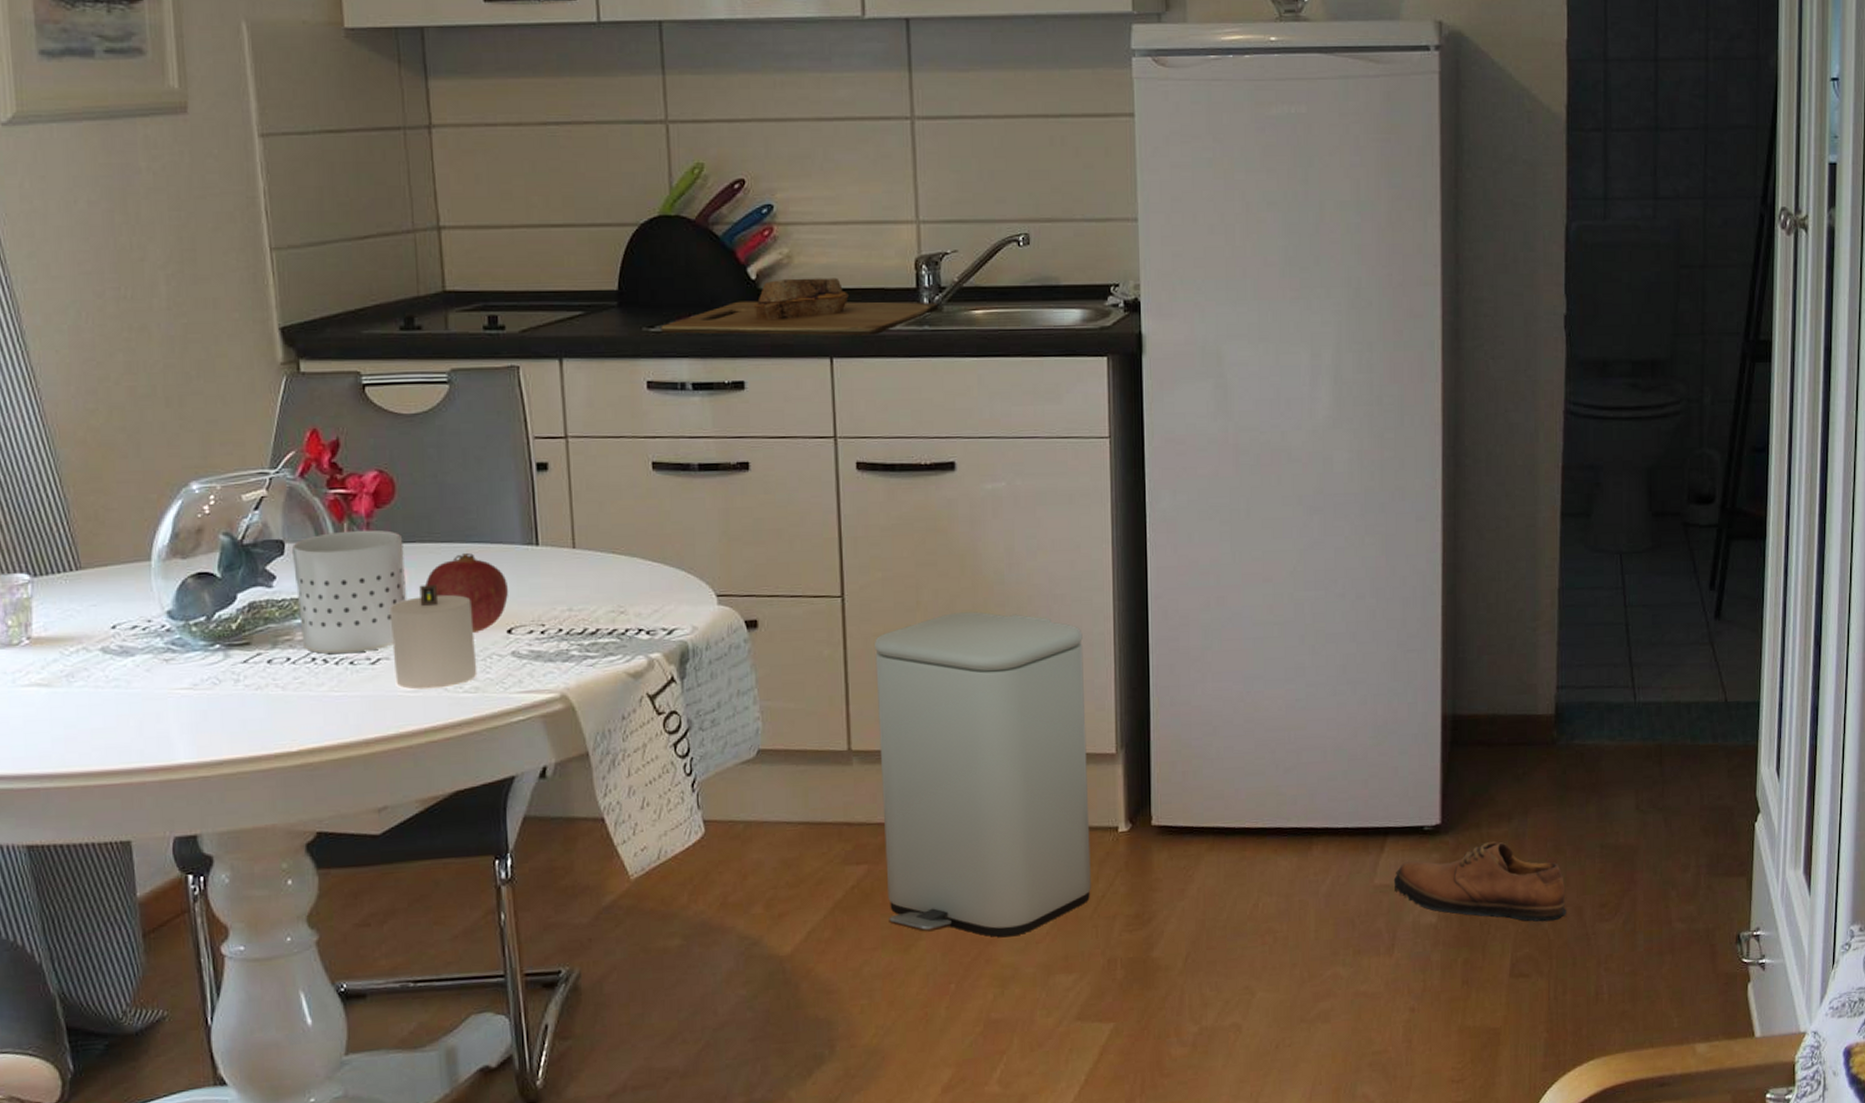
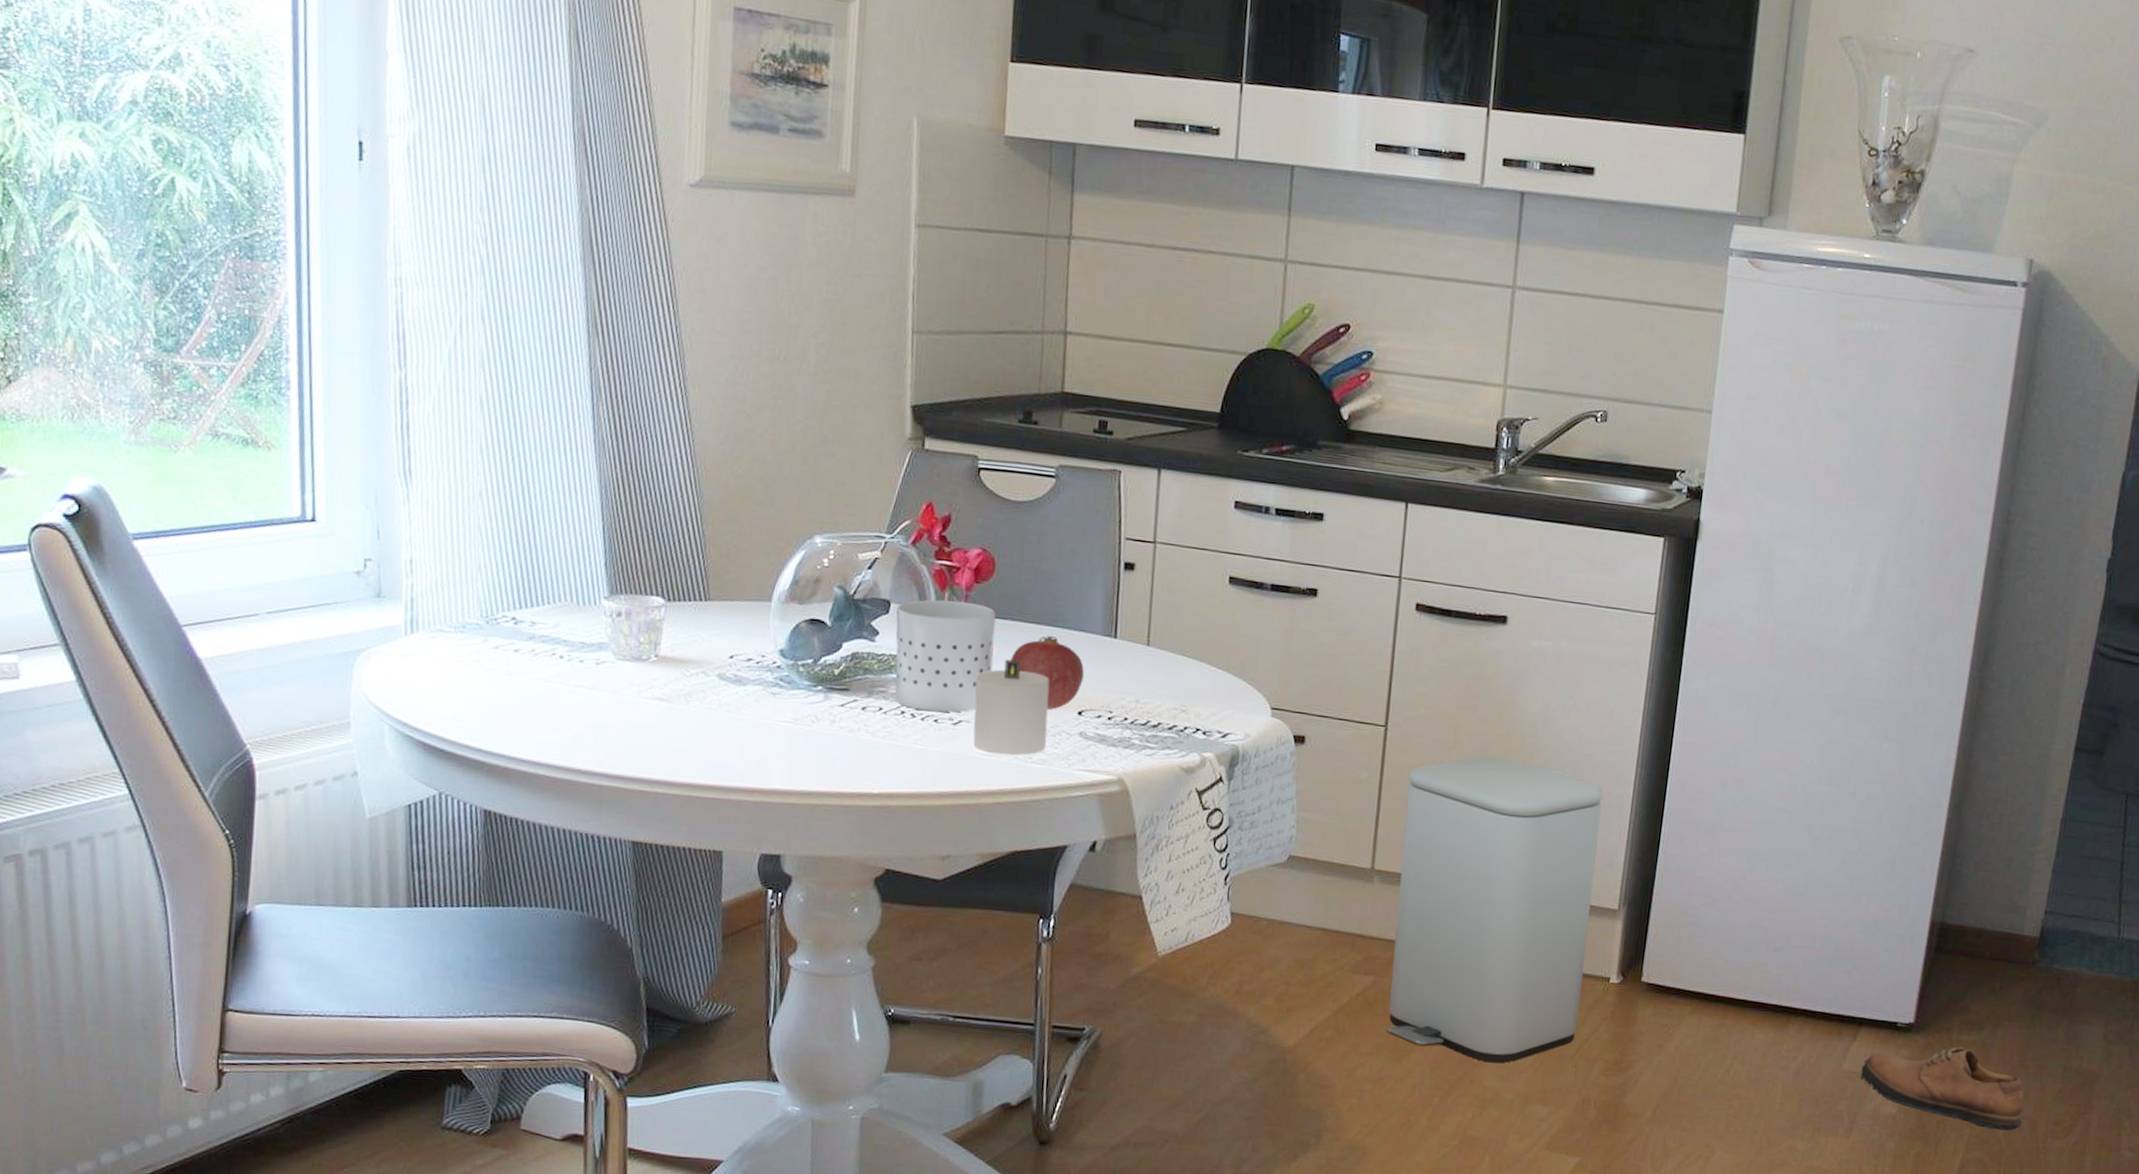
cutting board: present [661,277,939,336] -> none [1254,422,1514,488]

